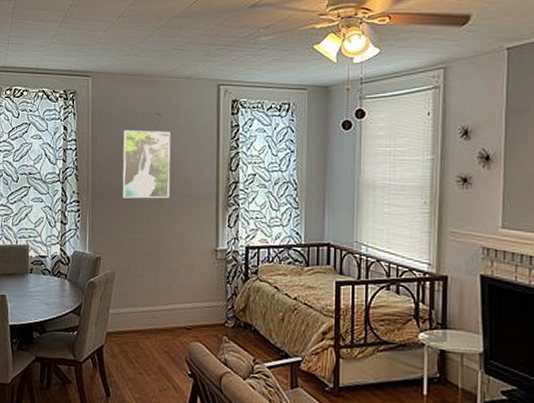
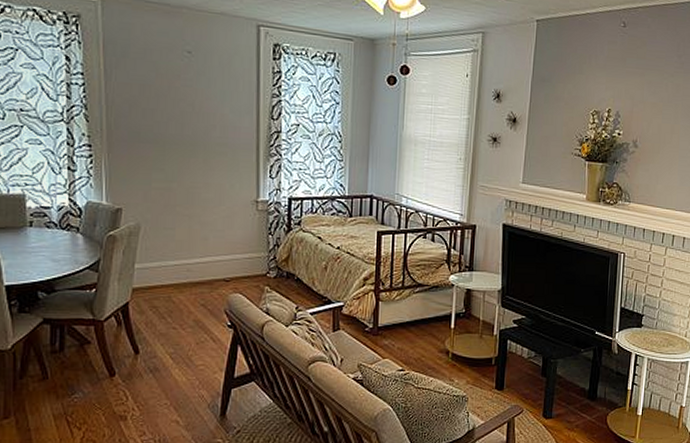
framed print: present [122,130,171,199] -> none [145,66,204,146]

